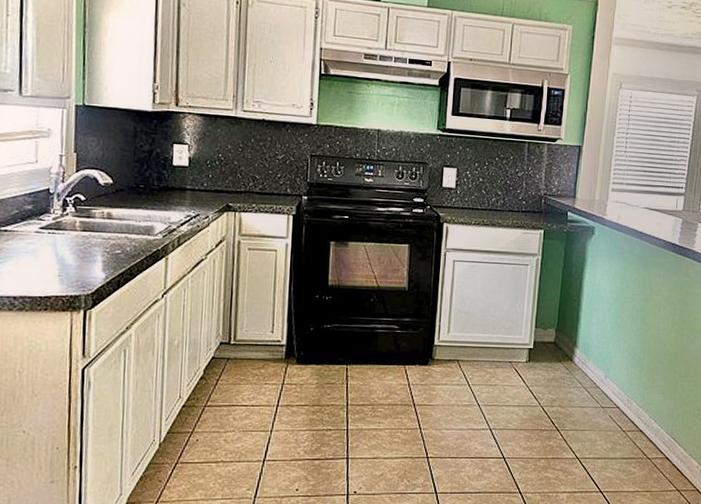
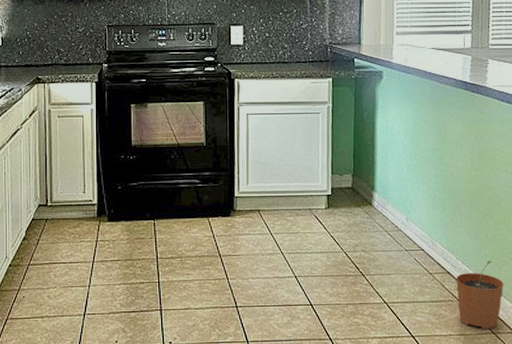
plant pot: none [647,420,692,486] -> present [456,260,504,329]

